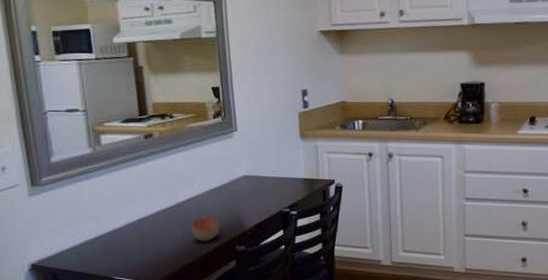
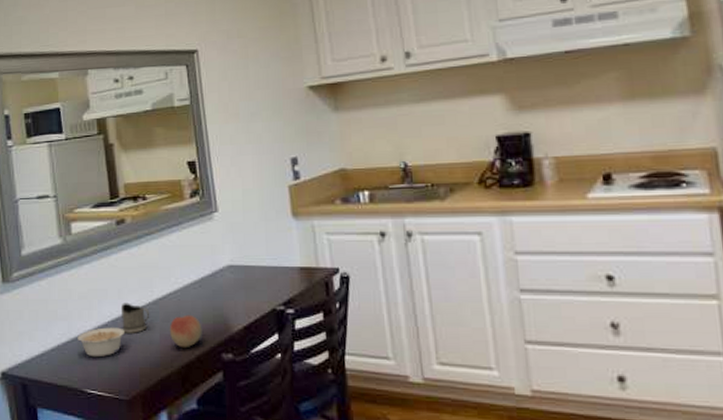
legume: none [106,225,150,250] -> present [78,327,124,358]
tea glass holder: none [147,205,174,230] -> present [120,303,150,333]

